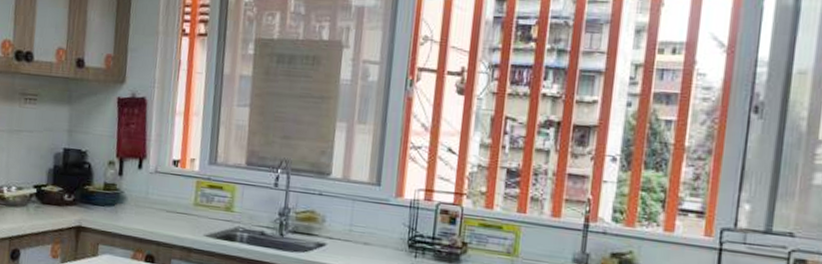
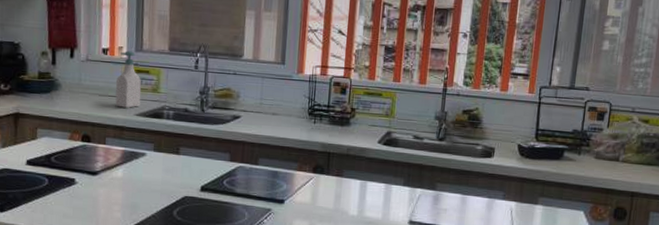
soap bottle: none [183,163,214,228] -> present [115,51,142,108]

